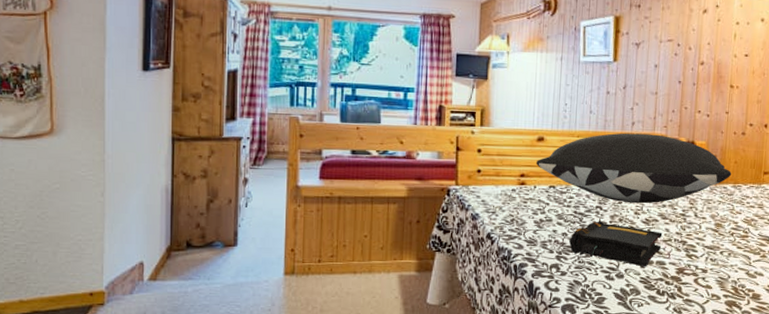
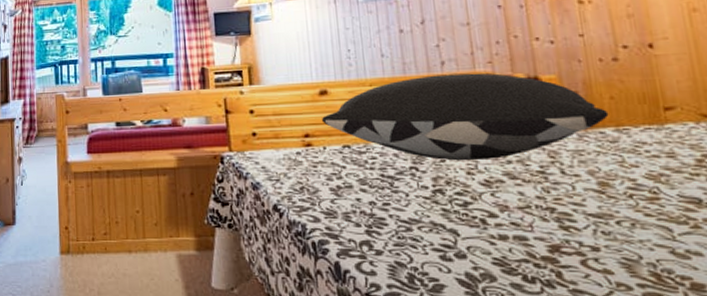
book: present [569,220,663,267] -> none [380,184,516,244]

